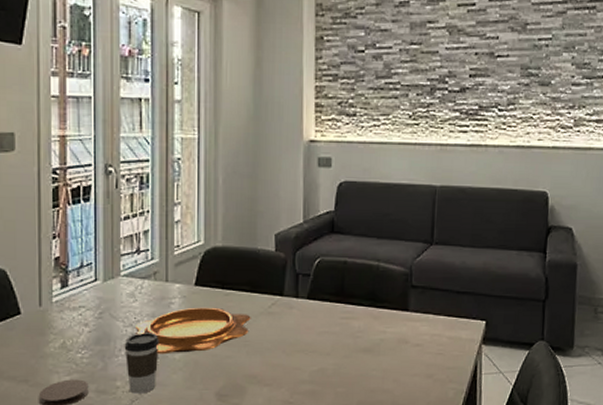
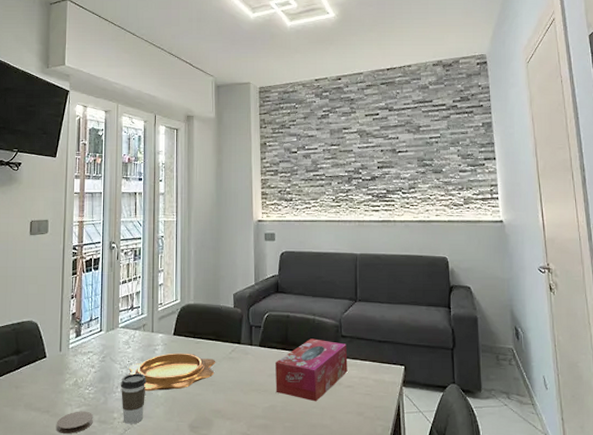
tissue box: none [326,289,418,363] -> present [275,339,348,402]

